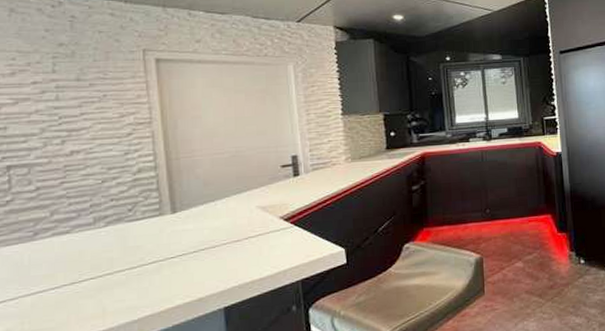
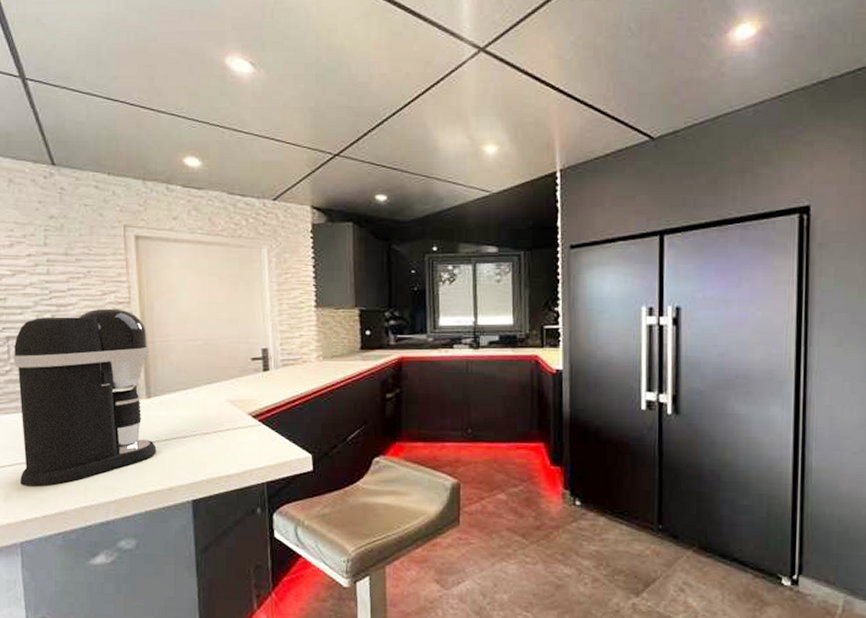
coffee maker: none [15,129,184,319] -> present [13,308,156,487]

